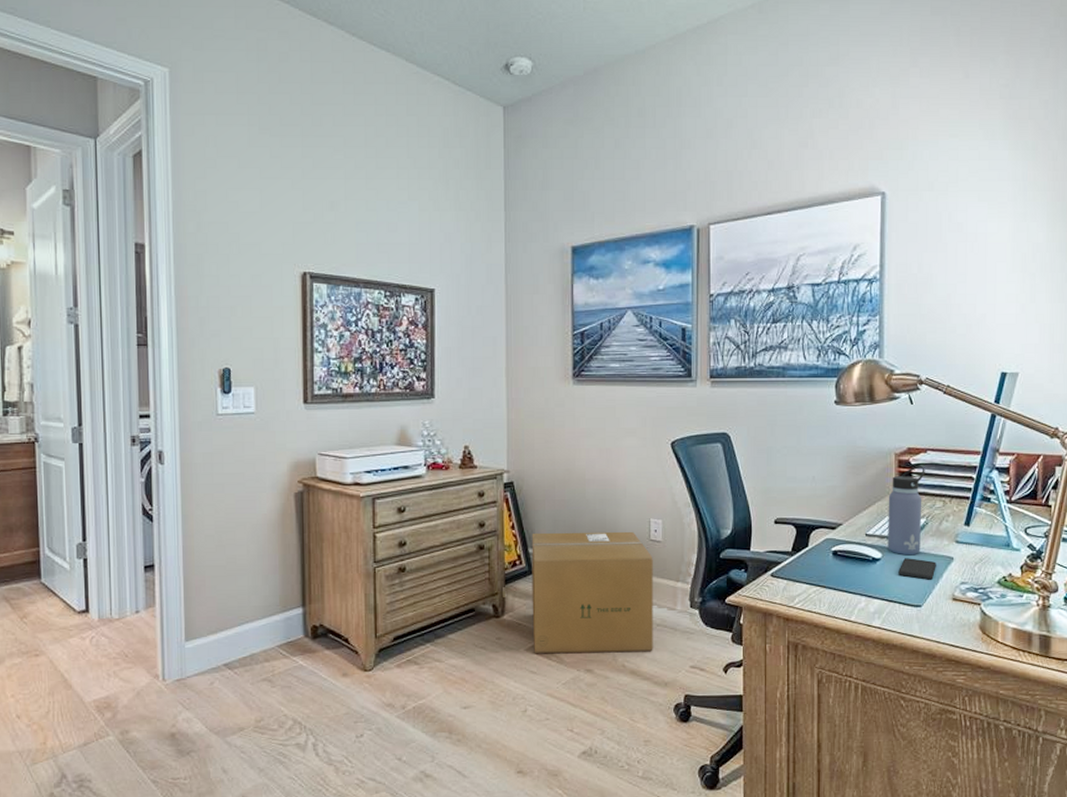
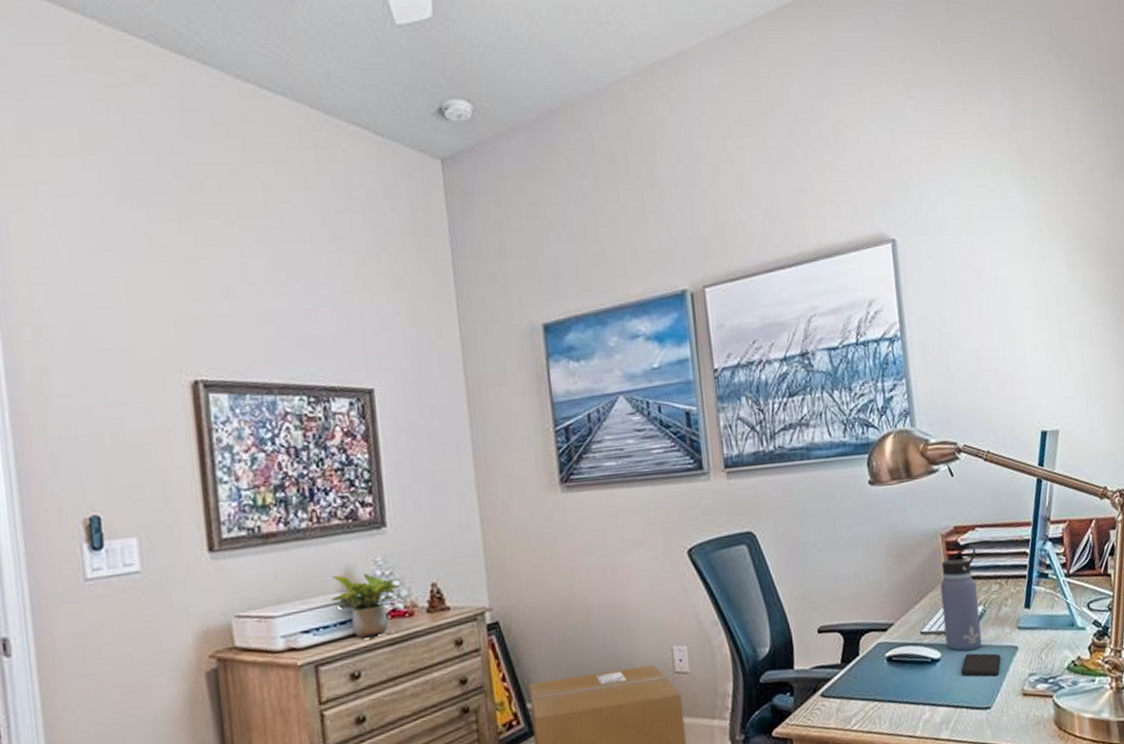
potted plant: none [389,431,441,482] -> present [331,573,400,639]

